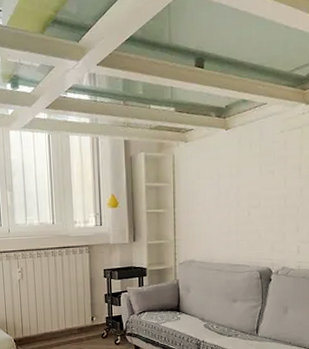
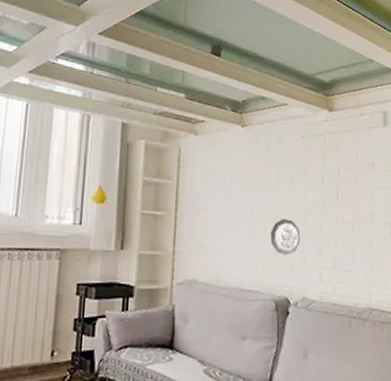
decorative plate: none [254,205,281,235] -> present [270,219,301,256]

